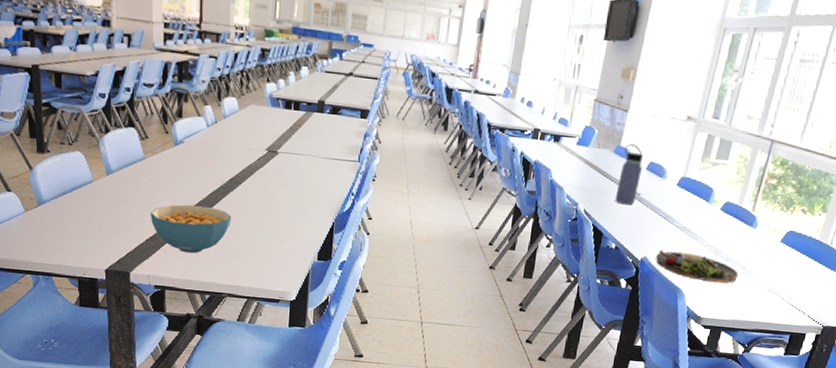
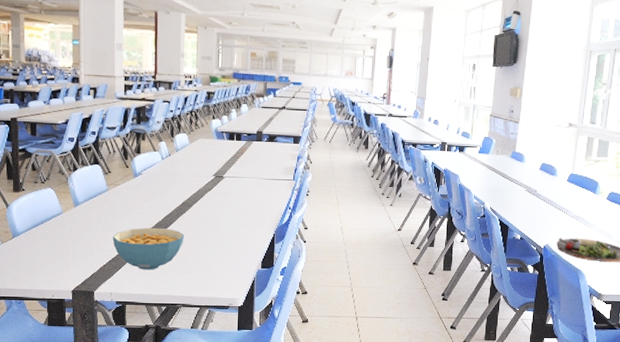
water bottle: present [615,144,644,206] -> none [515,149,536,201]

